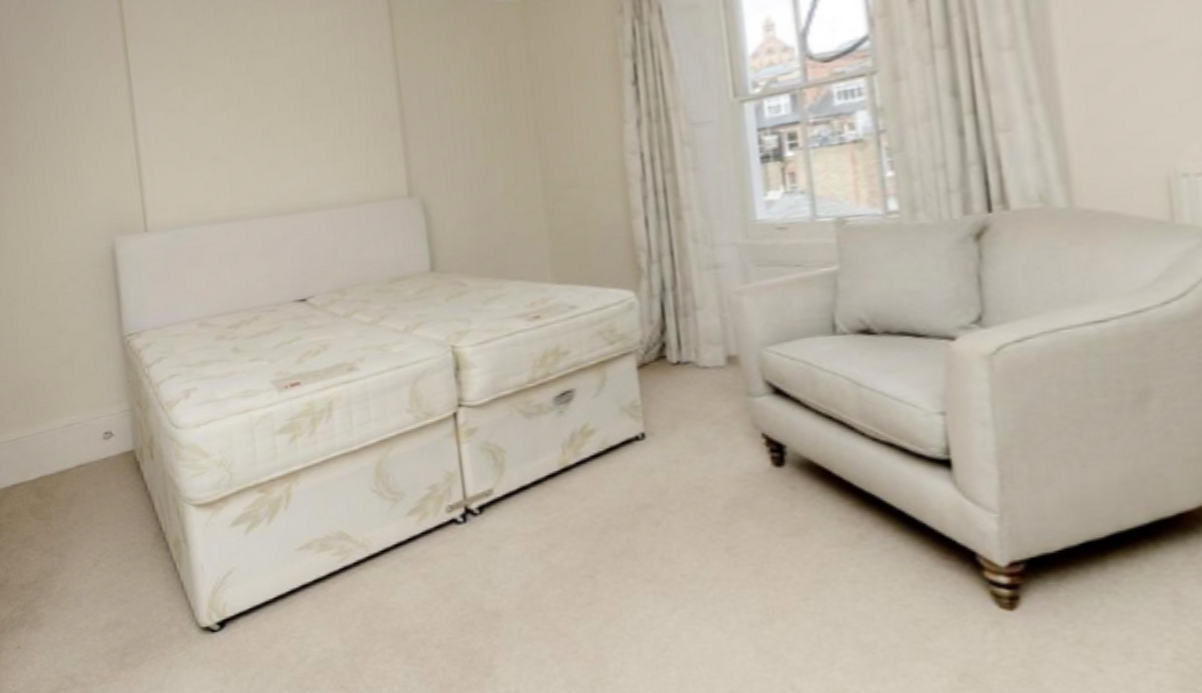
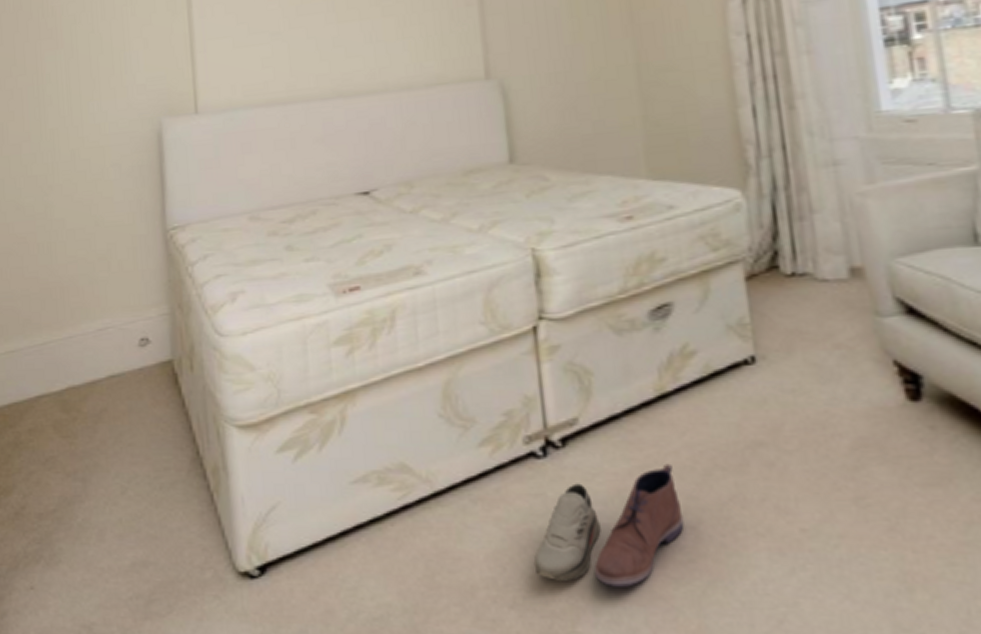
shoe: none [456,543,513,624] -> present [533,483,601,581]
shoe: none [507,525,584,627] -> present [593,463,685,587]

